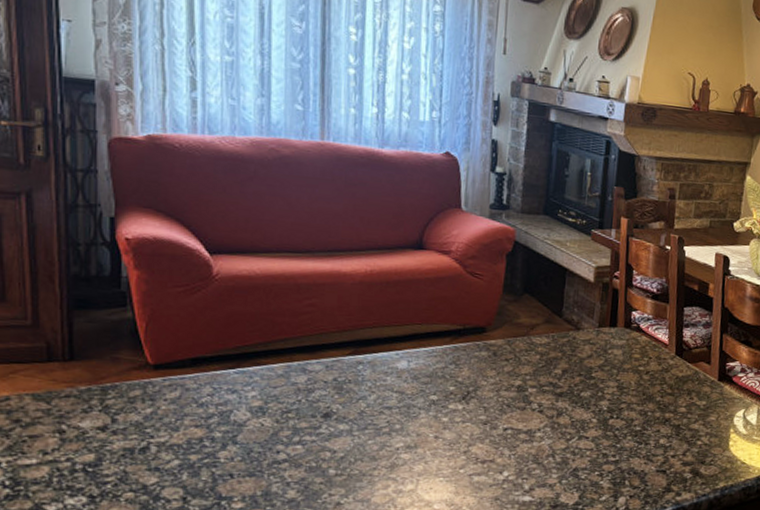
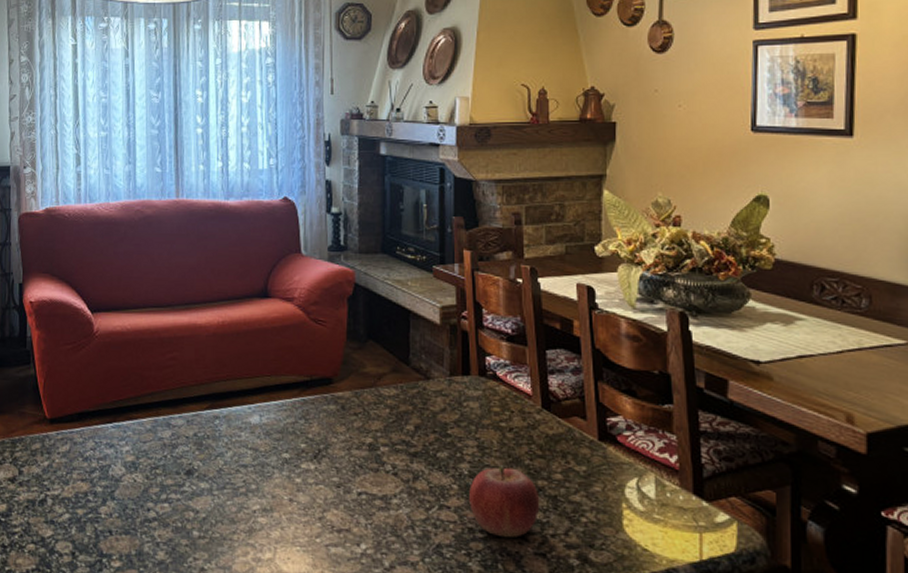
fruit: none [605,402,666,460] -> present [469,465,540,538]

